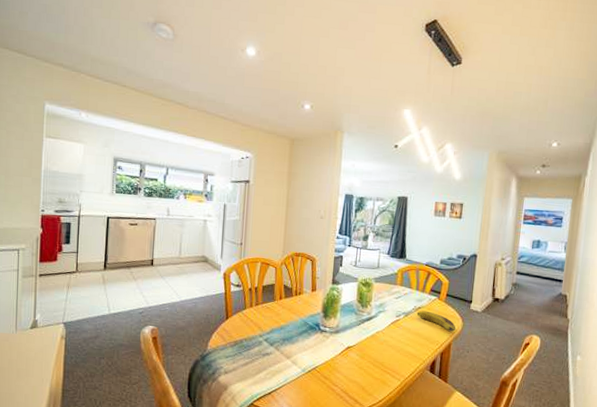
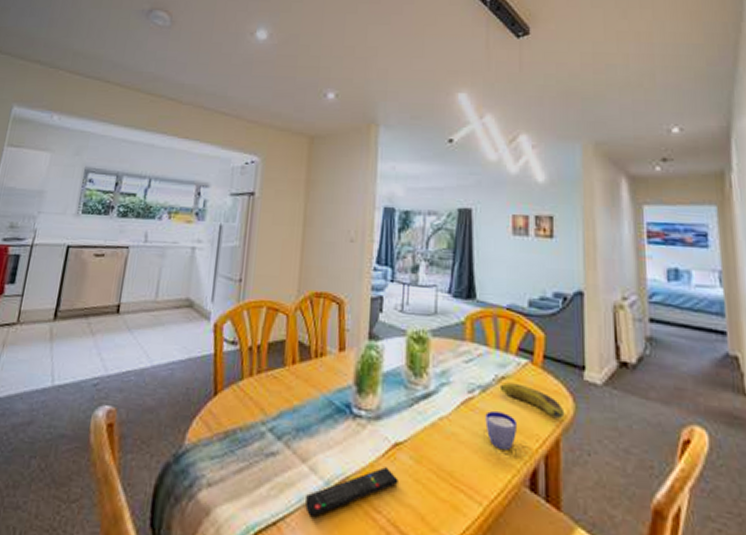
remote control: none [289,361,349,389] -> present [305,467,398,517]
cup: none [406,328,426,351] -> present [485,411,516,451]

